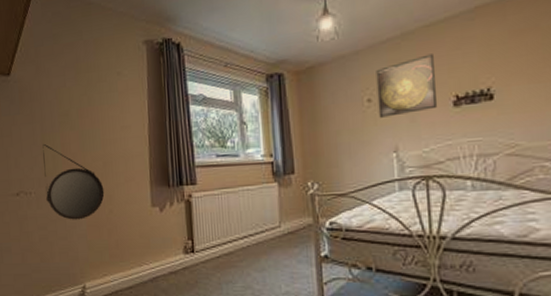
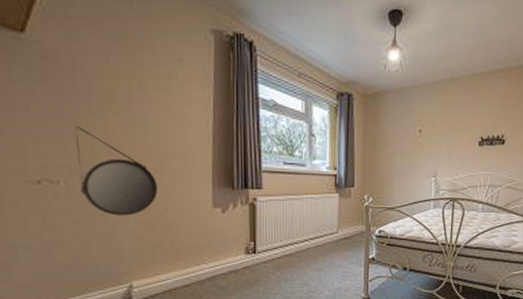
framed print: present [376,54,438,118] -> none [426,100,471,147]

